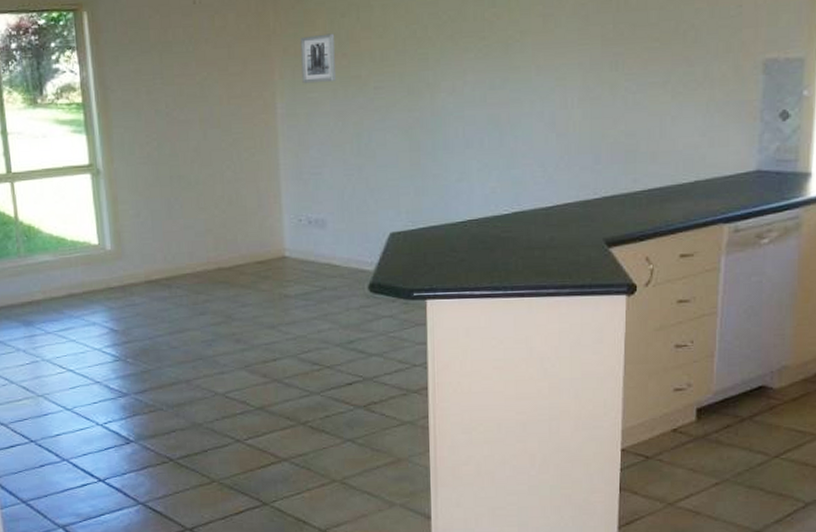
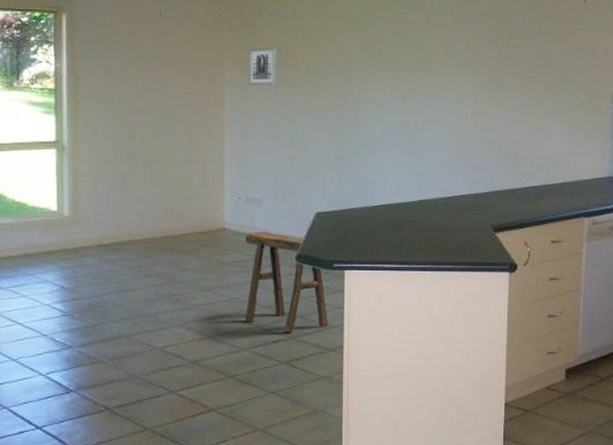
stool: none [309,258,409,374] -> present [244,231,328,333]

